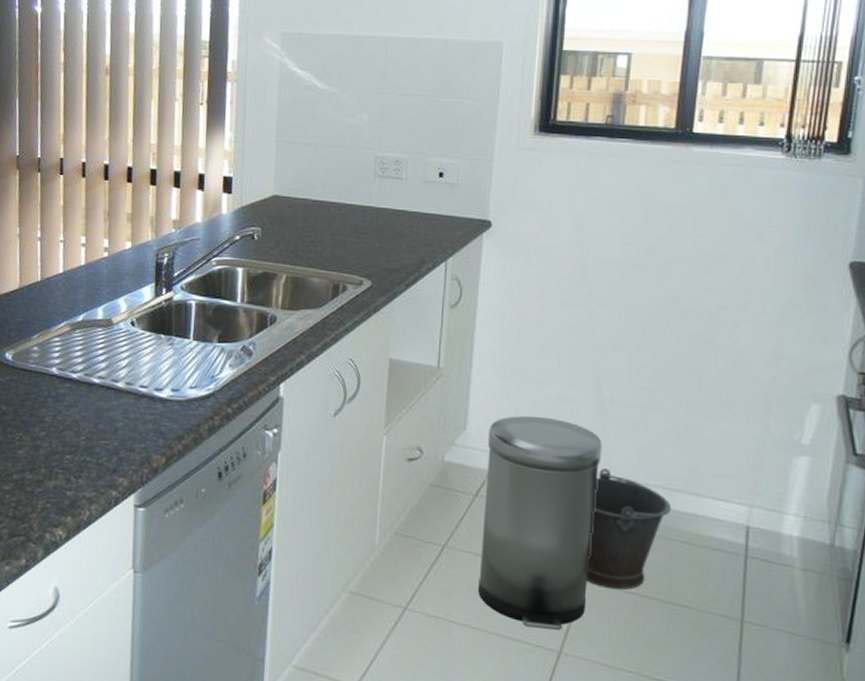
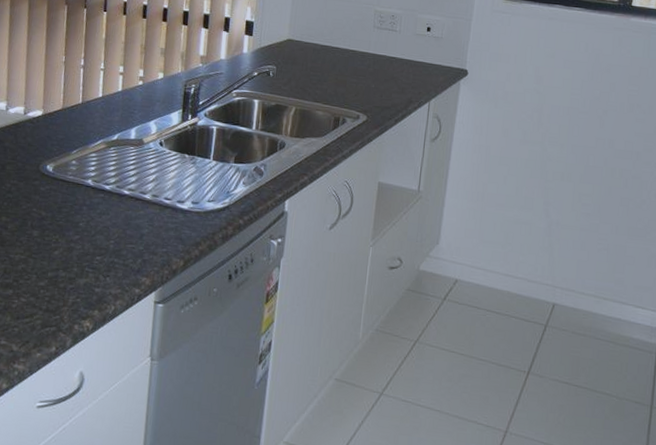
pedal bin: present [478,415,603,630] -> none [442,233,549,413]
bucket: present [586,469,672,590] -> none [530,279,601,380]

